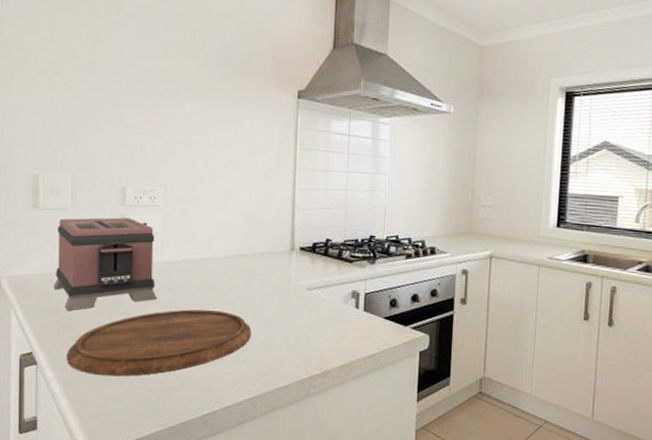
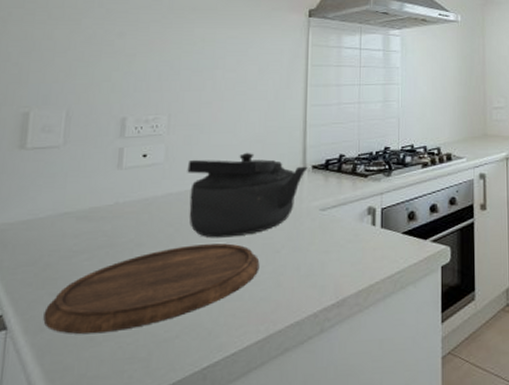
toaster: present [53,217,158,311] -> none [34,150,156,262]
kettle: none [184,229,296,306] -> present [187,152,308,238]

